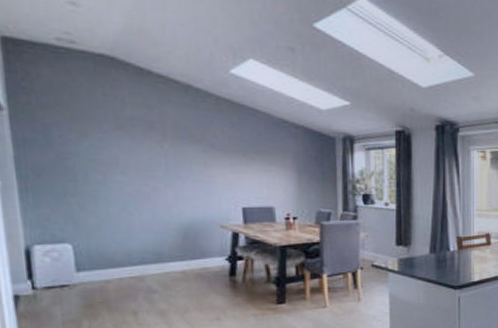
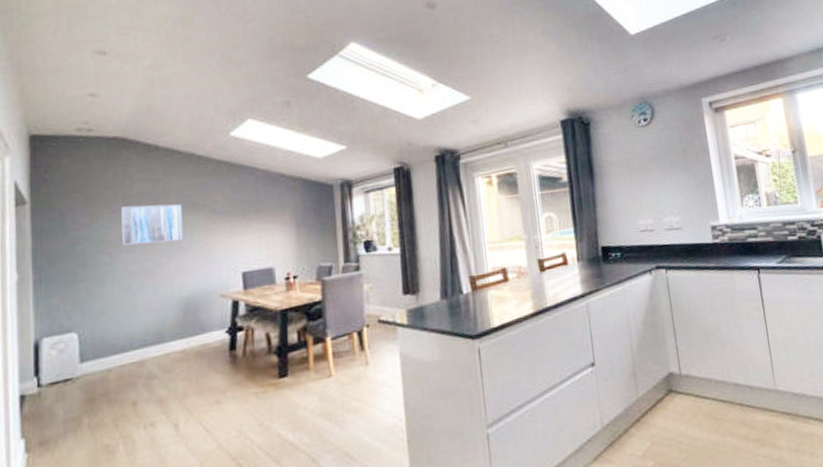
wall art: none [113,128,181,170] -> present [121,204,183,245]

